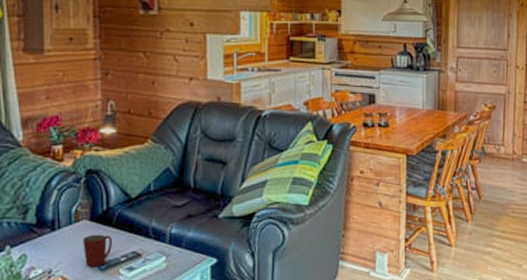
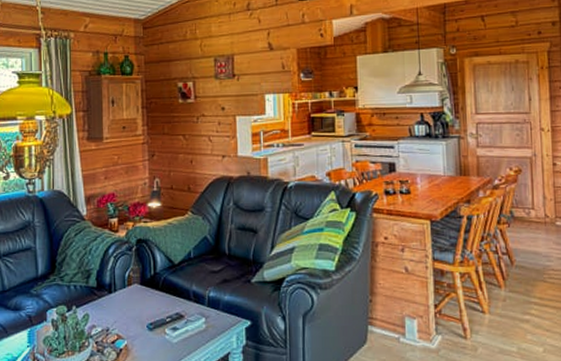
mug: present [83,234,112,267] -> none [134,297,159,326]

